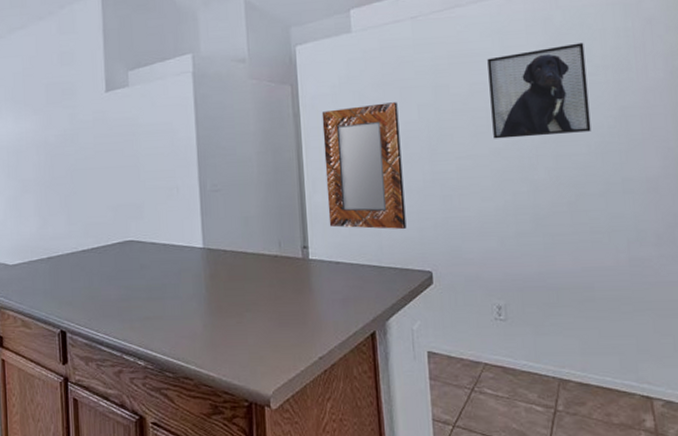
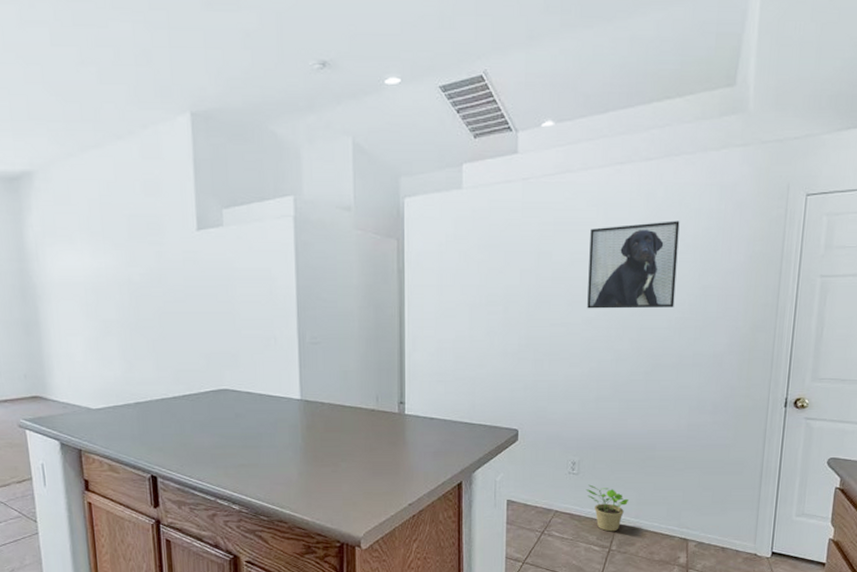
home mirror: present [321,102,407,230] -> none [426,265,501,390]
potted plant: none [517,332,571,388] -> present [585,484,629,532]

